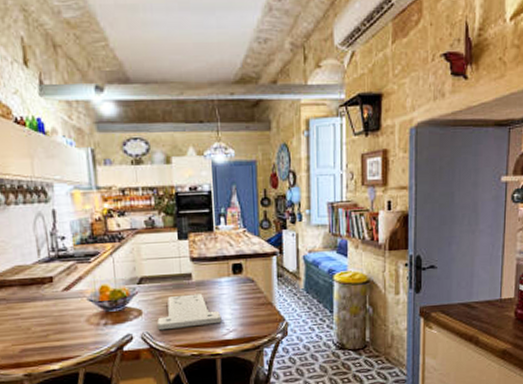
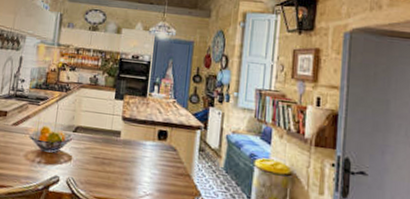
cutting board: present [157,293,222,331] -> none [82,149,141,185]

